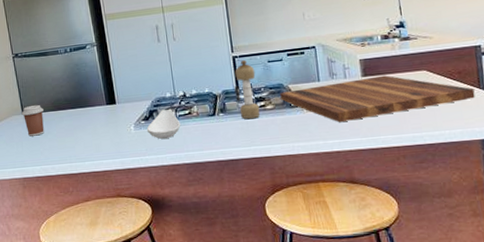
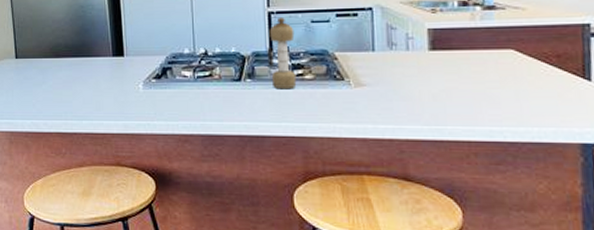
coffee cup: present [21,104,44,137] -> none [15,48,40,85]
spoon rest: present [146,108,181,139] -> none [157,67,198,102]
cutting board: present [280,75,475,122] -> none [323,51,577,103]

